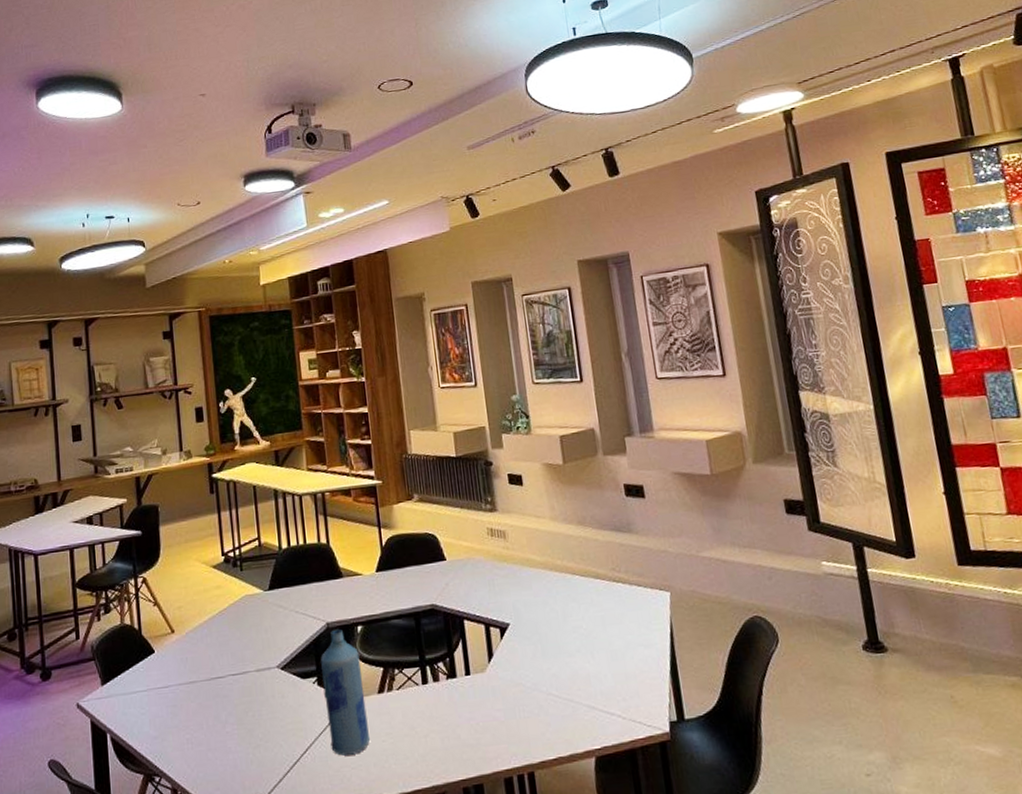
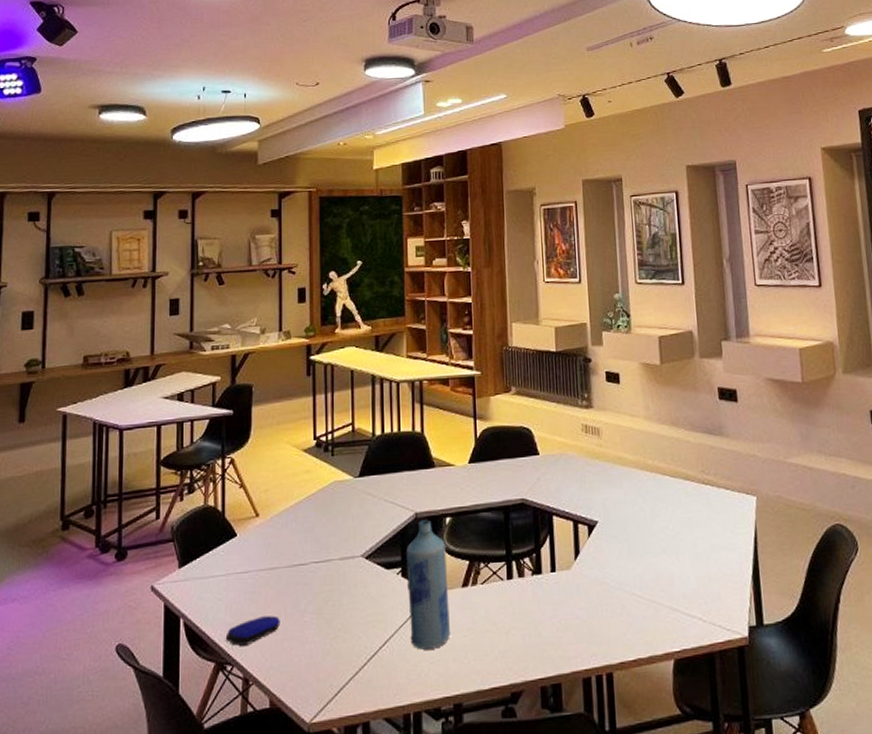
computer mouse: none [152,728,203,758] -> present [227,616,280,646]

